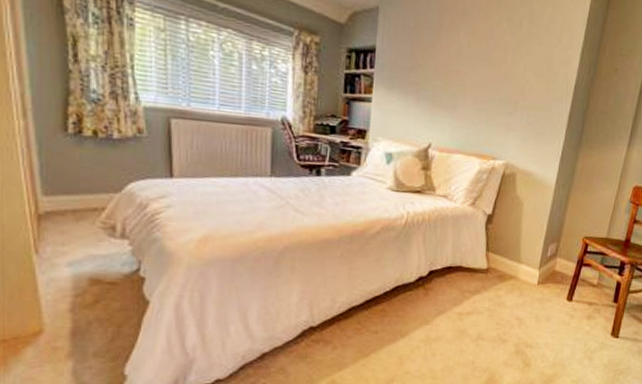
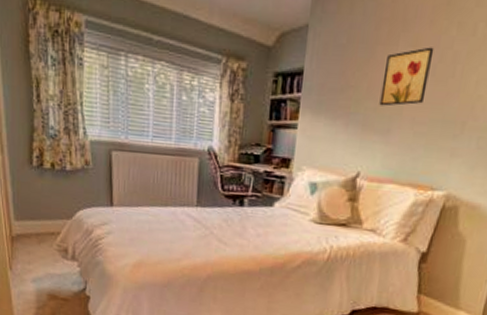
wall art: none [445,36,489,85] -> present [379,47,434,106]

